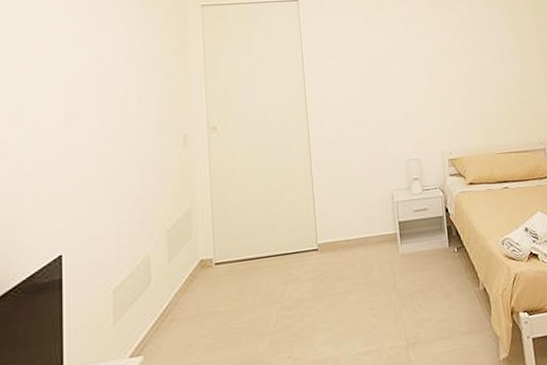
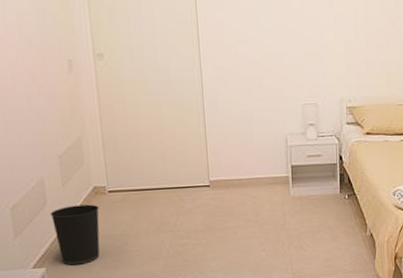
wastebasket: none [153,279,205,351] -> present [50,204,100,265]

